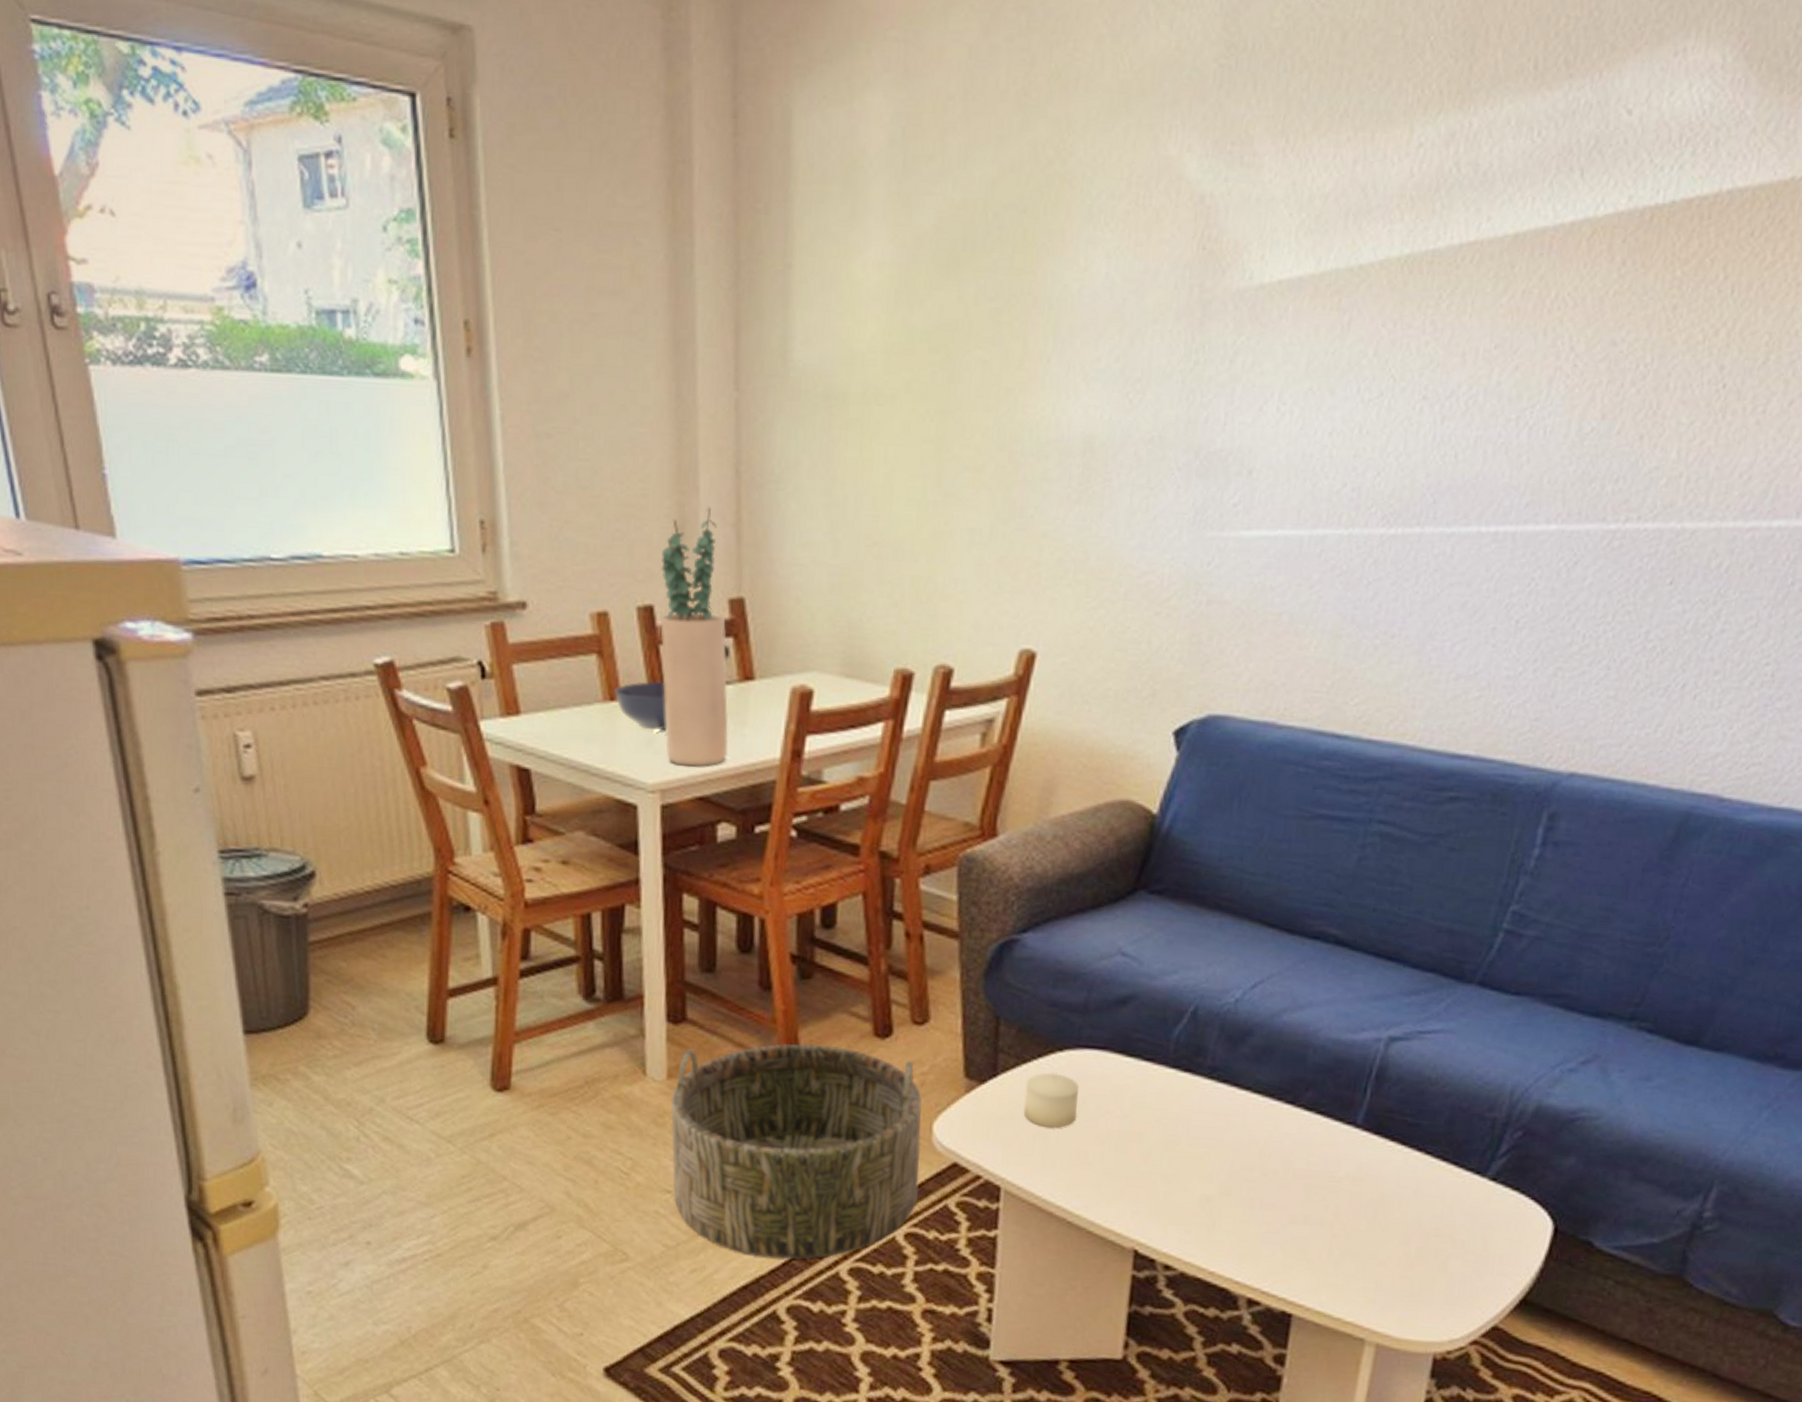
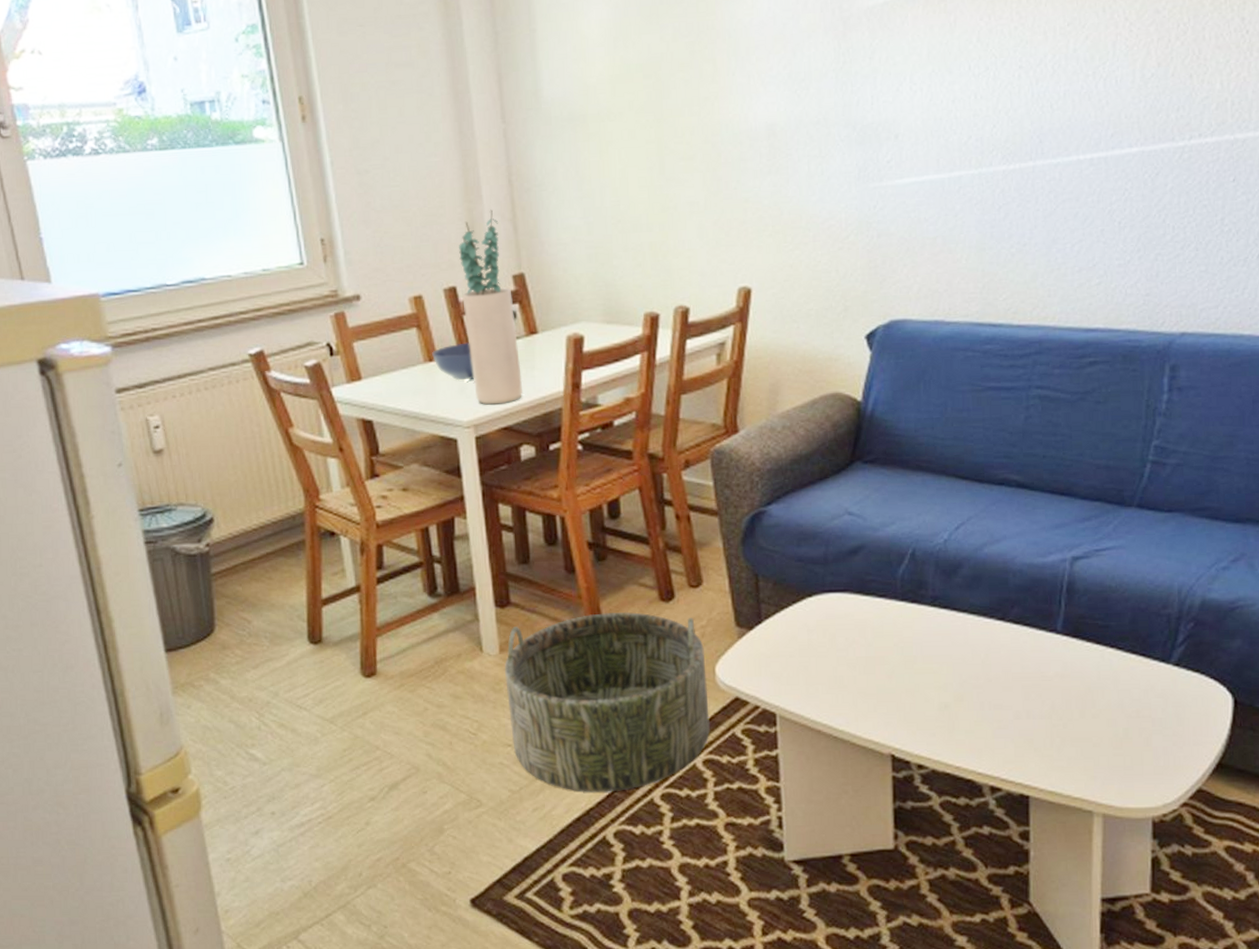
candle: present [1023,1073,1079,1128] -> none [785,615,829,660]

